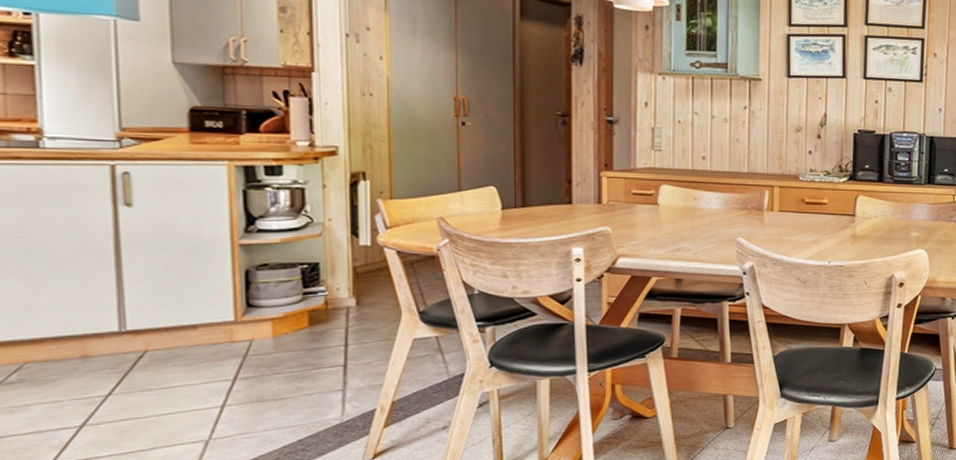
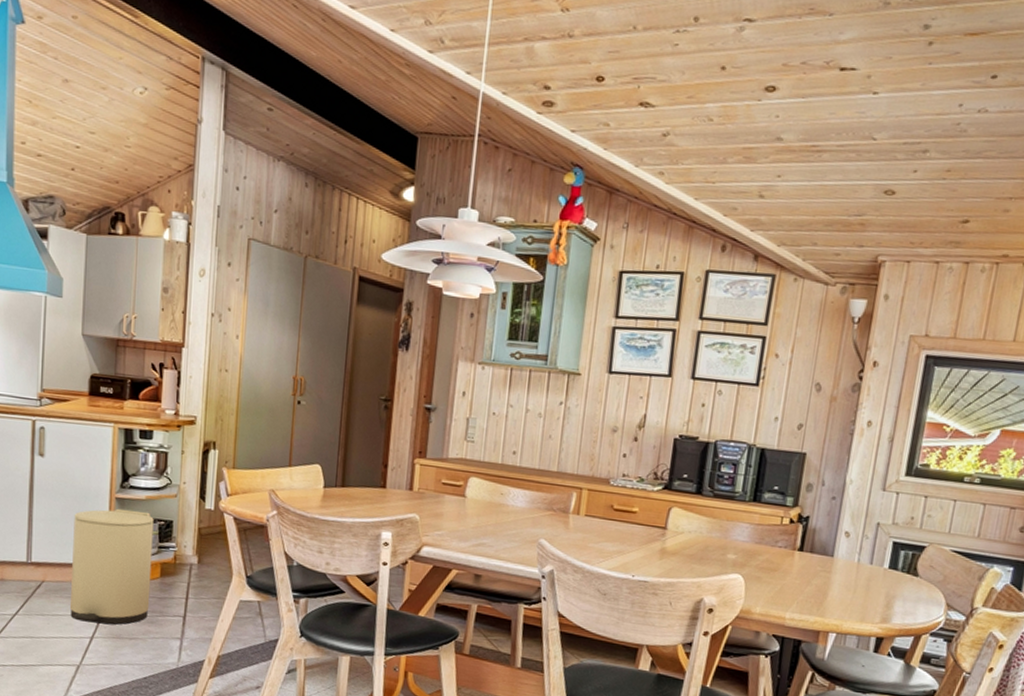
pedal bin: none [183,256,298,390] -> present [70,508,154,625]

